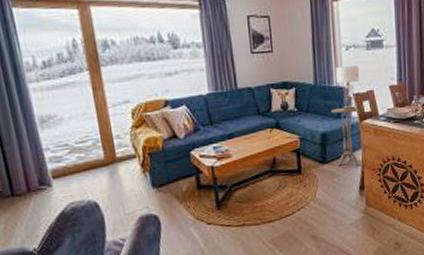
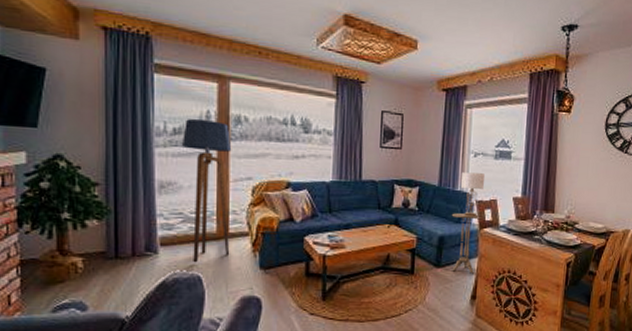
floor lamp: none [52,48,121,191] -> present [181,118,232,263]

